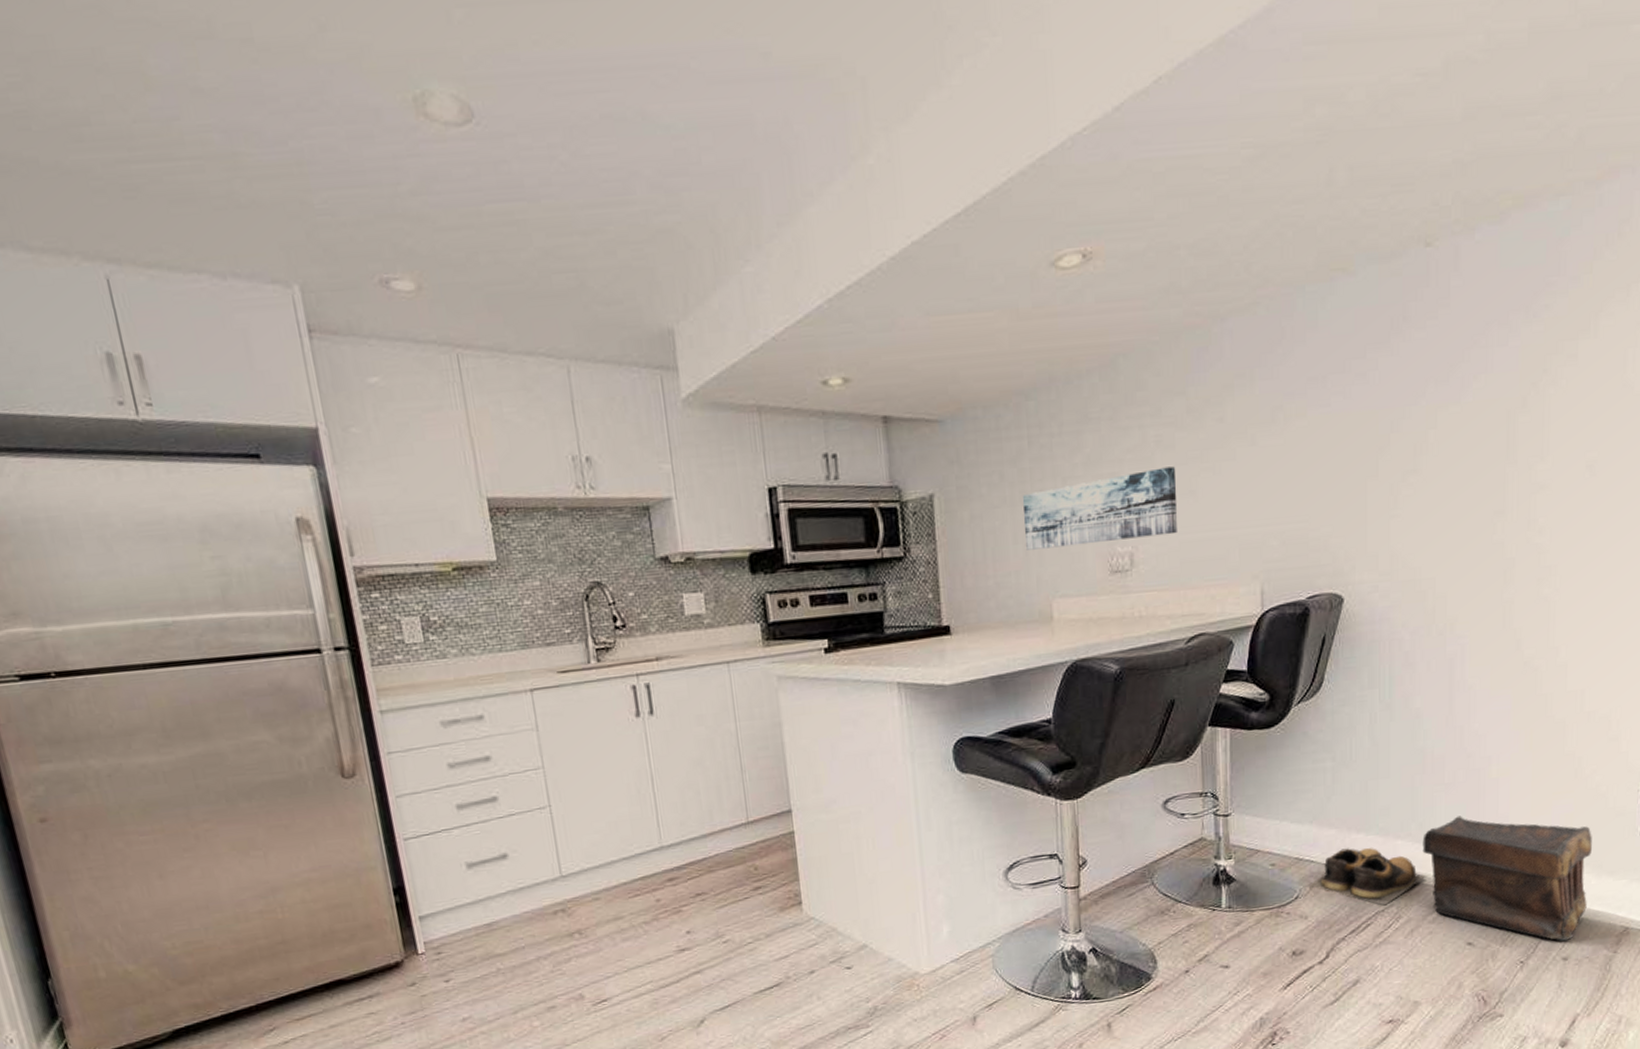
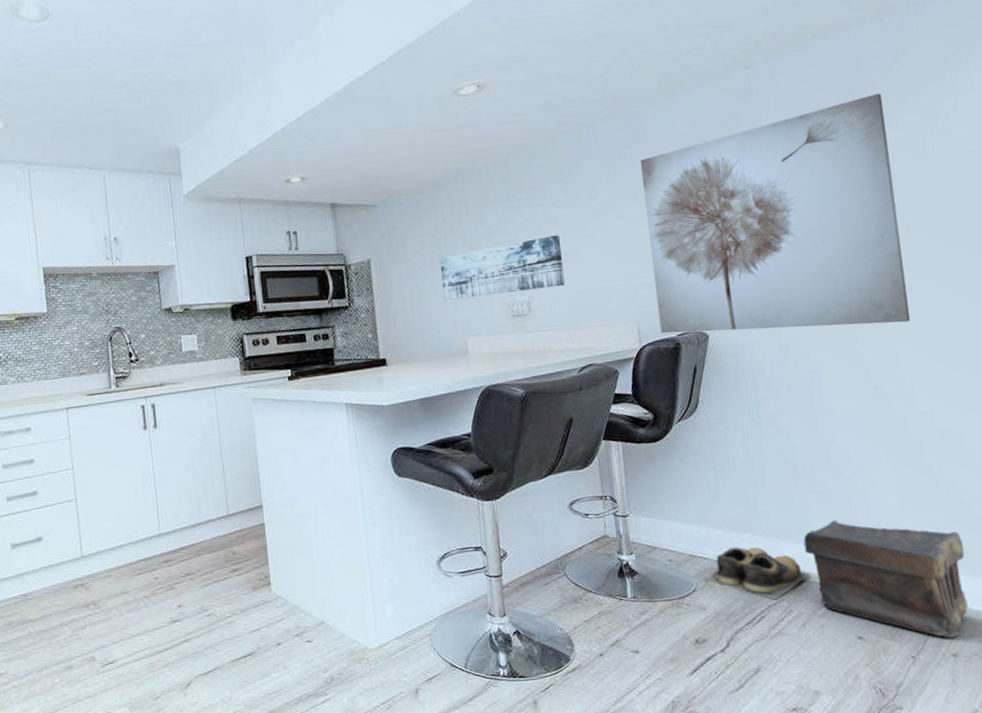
wall art: none [1284,288,1585,596] -> present [640,93,911,334]

